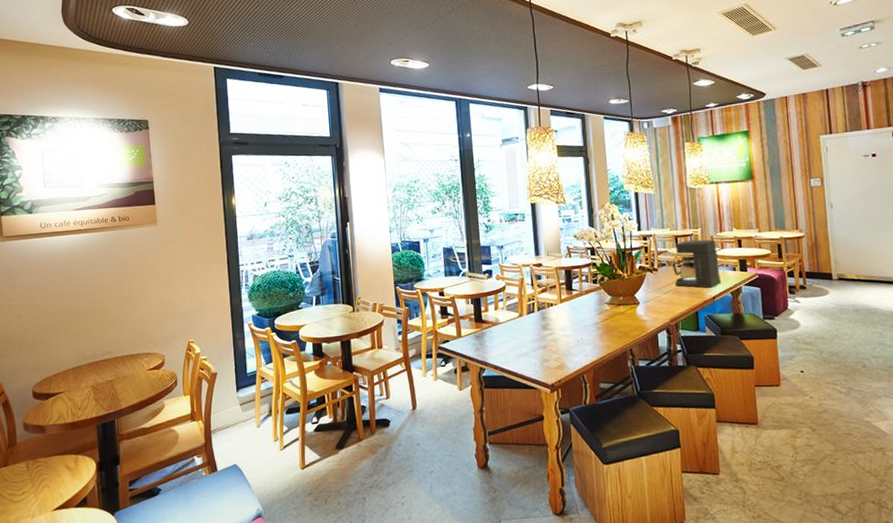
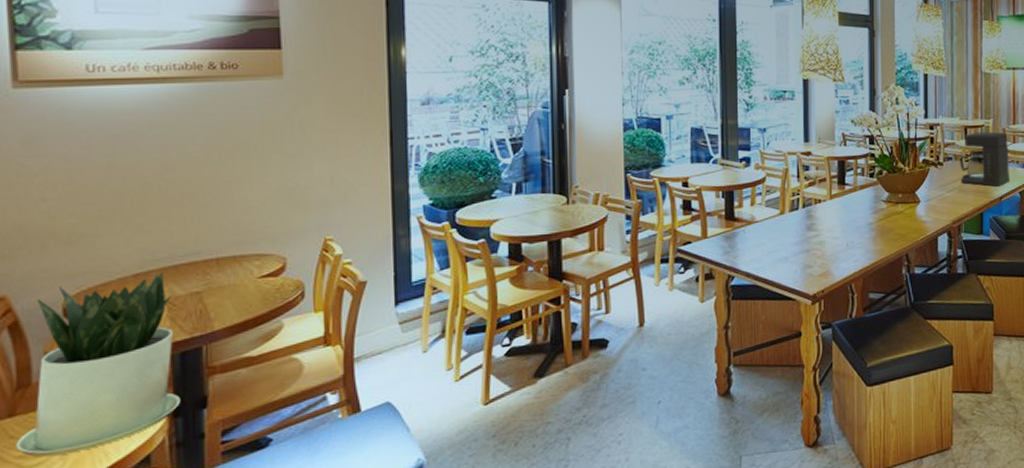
planter: none [9,366,103,495] -> present [16,272,181,457]

